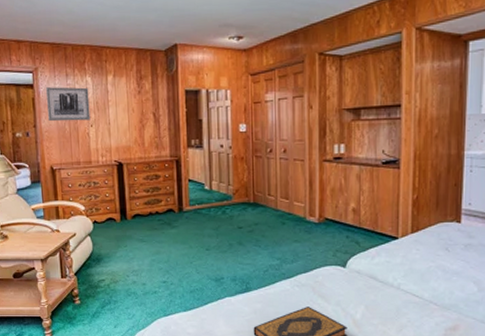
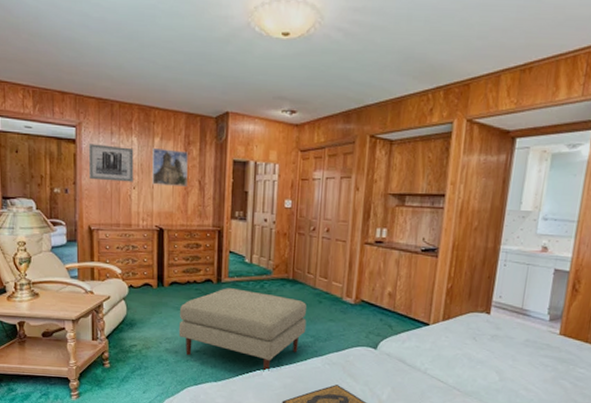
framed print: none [107,85,142,121] -> present [152,148,188,187]
ottoman: none [144,216,272,299] -> present [178,288,307,372]

